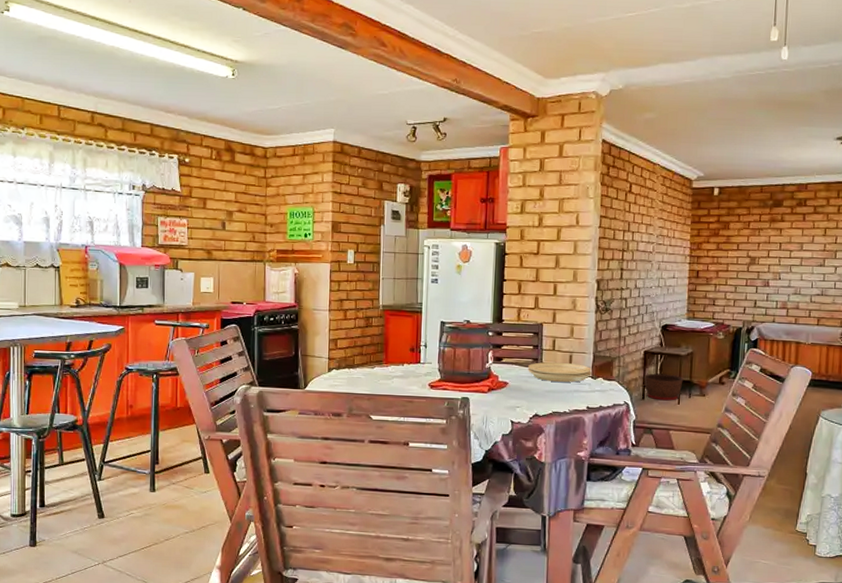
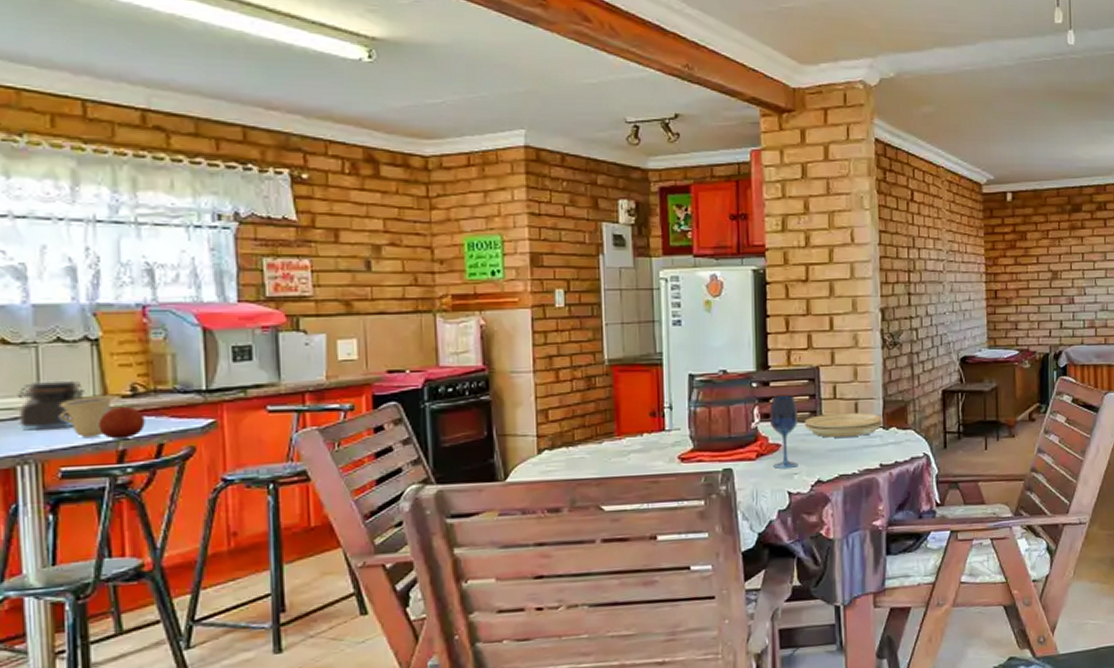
jar: none [13,292,50,325] -> present [17,380,85,430]
cup: none [36,304,66,333] -> present [60,394,114,439]
fruit: none [56,313,83,335] -> present [98,406,145,439]
wineglass: none [500,344,524,403] -> present [769,396,799,470]
basket: present [643,373,684,401] -> none [943,415,989,448]

